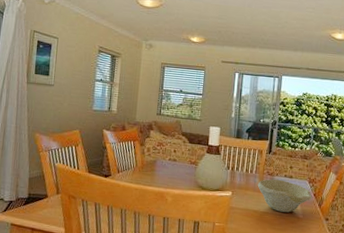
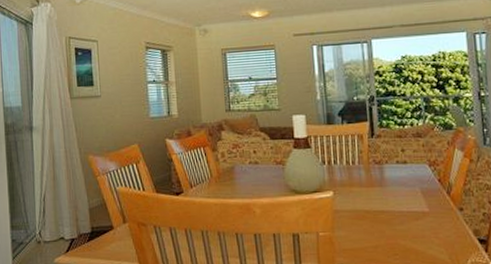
bowl: present [257,179,312,213] -> none [363,167,437,208]

